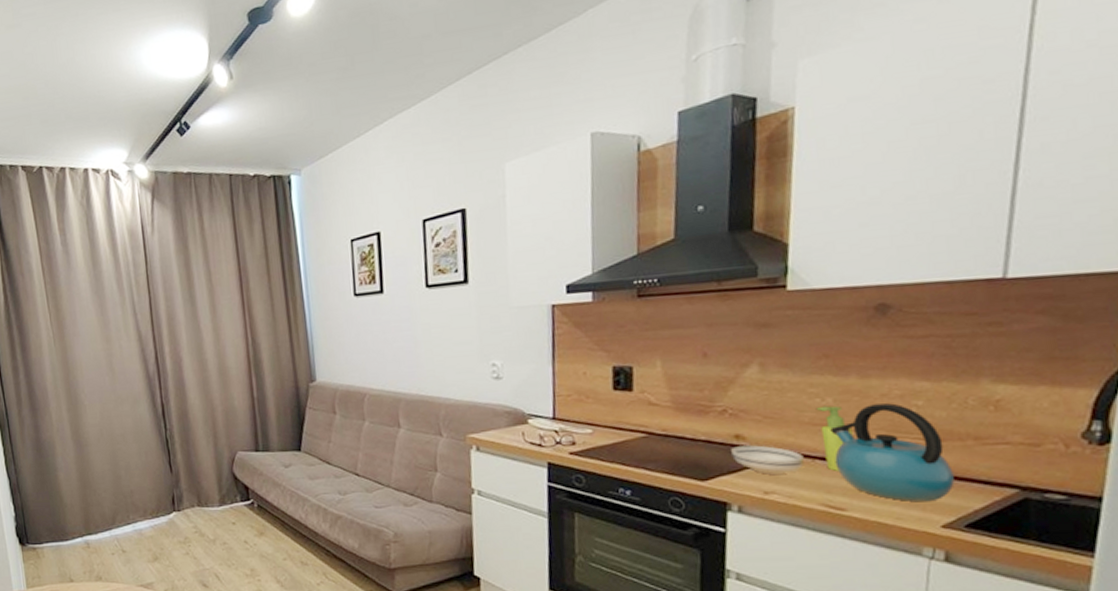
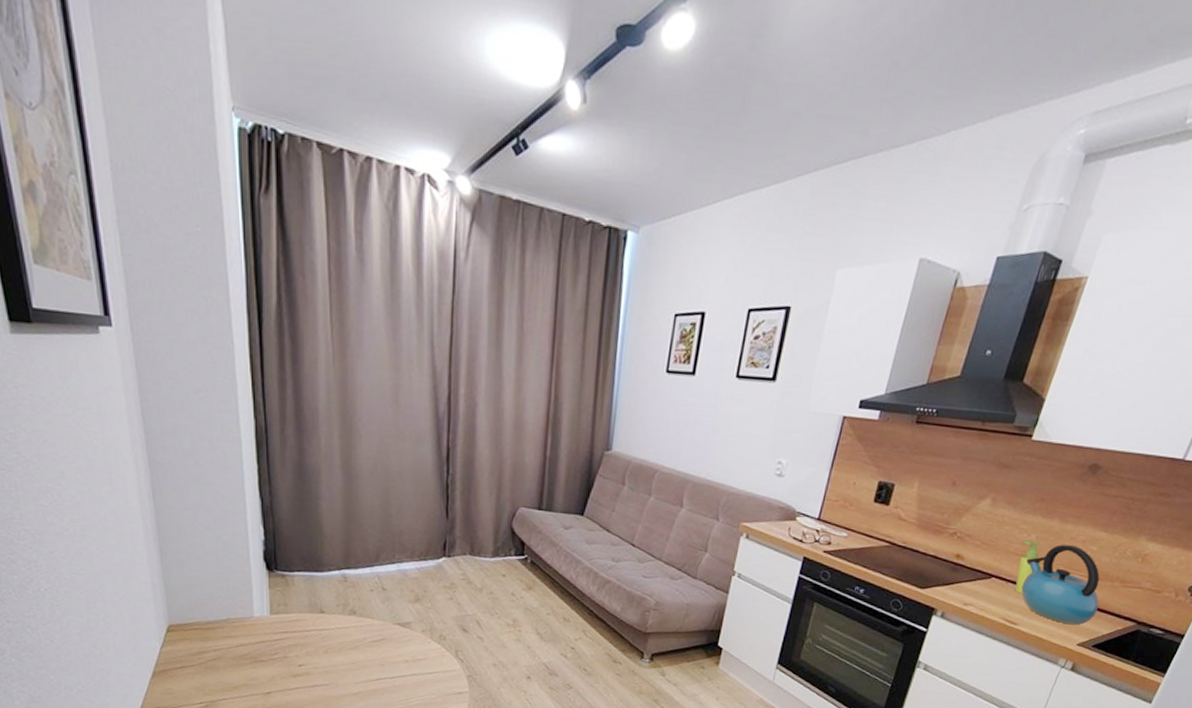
bowl: present [731,445,804,475] -> none [949,564,1001,592]

